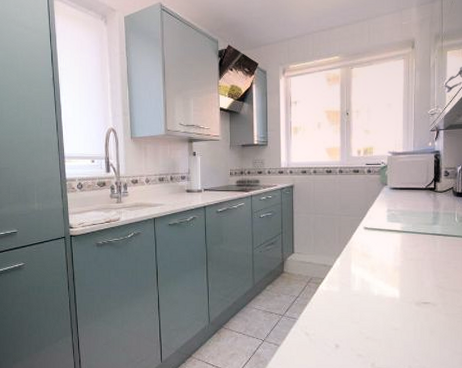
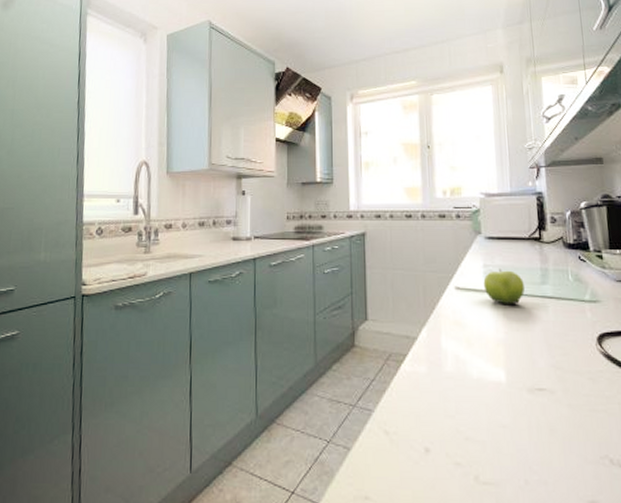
fruit: none [386,213,419,240] -> present [483,269,525,304]

